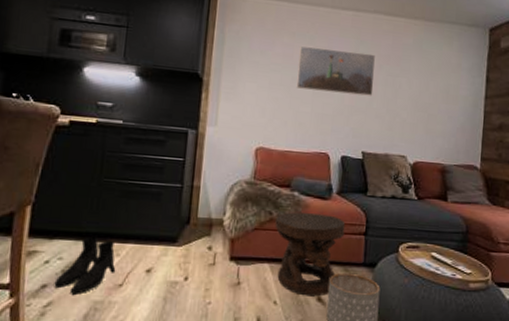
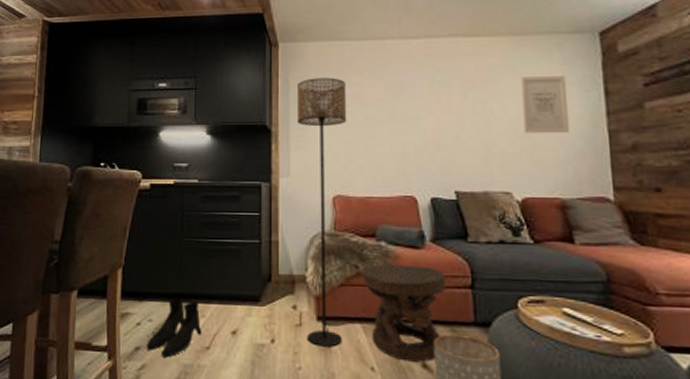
floor lamp: none [218,33,279,284] -> present [297,77,347,347]
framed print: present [296,46,376,96] -> none [369,81,460,128]
wall art: none [423,58,460,111] -> present [520,76,570,134]

